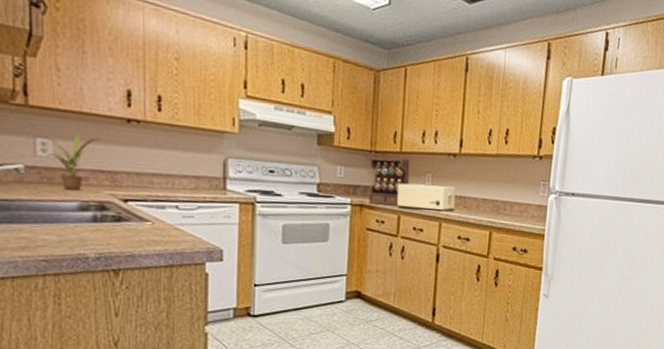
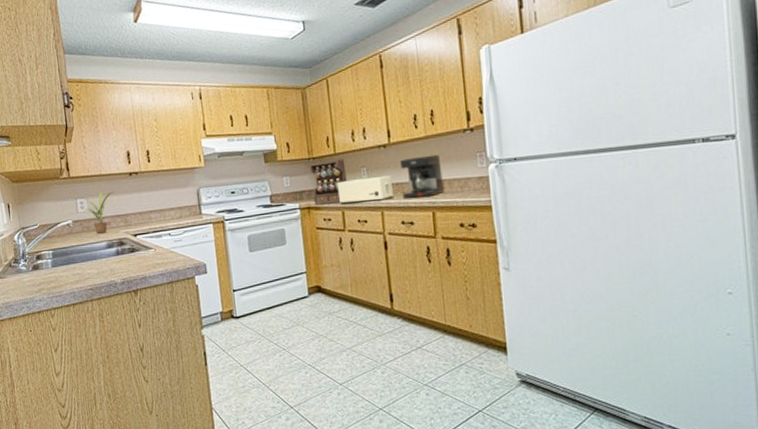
coffee maker: none [463,173,507,216] -> present [400,154,445,198]

